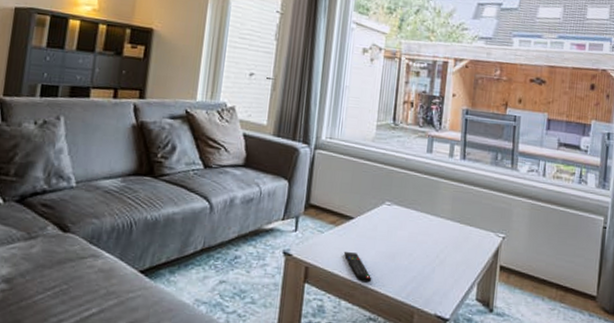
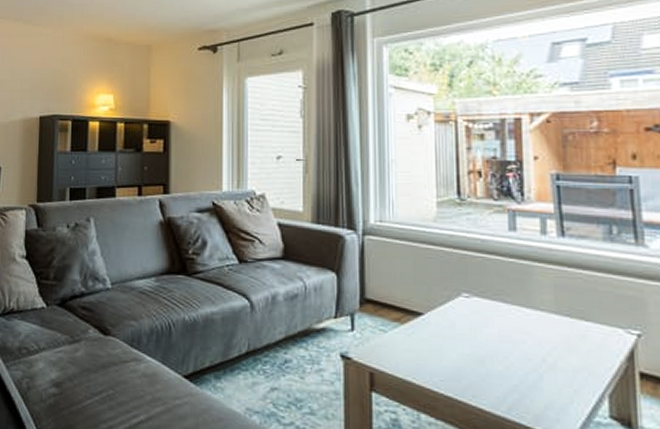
remote control: present [343,252,372,283] -> none [415,355,458,393]

